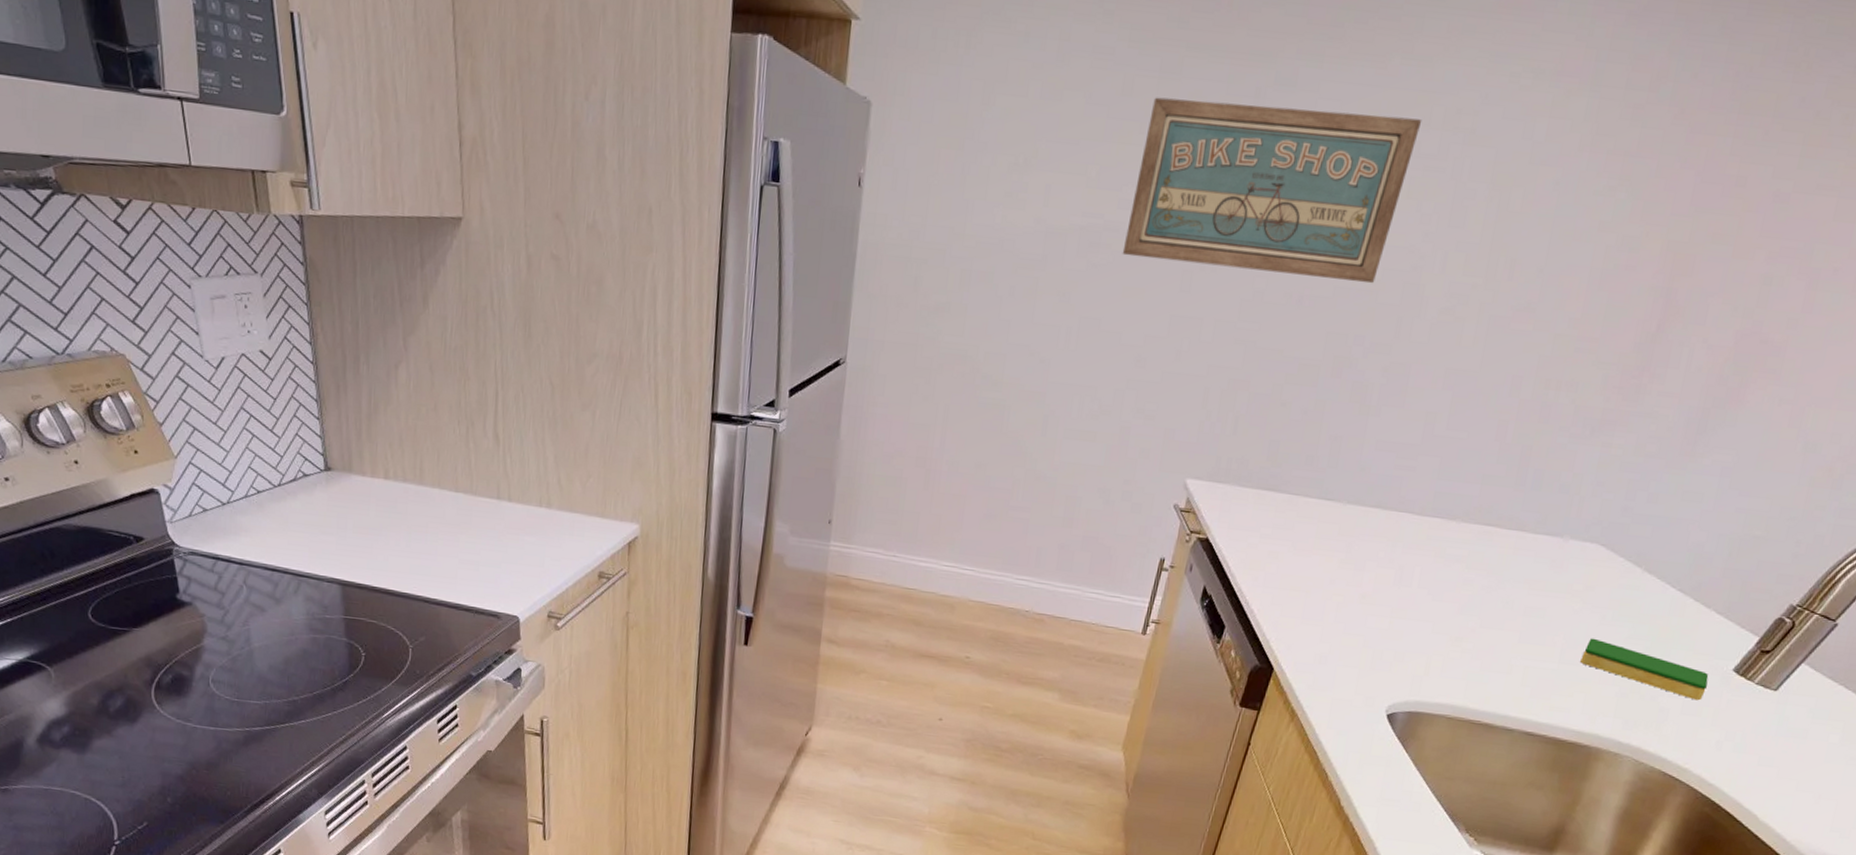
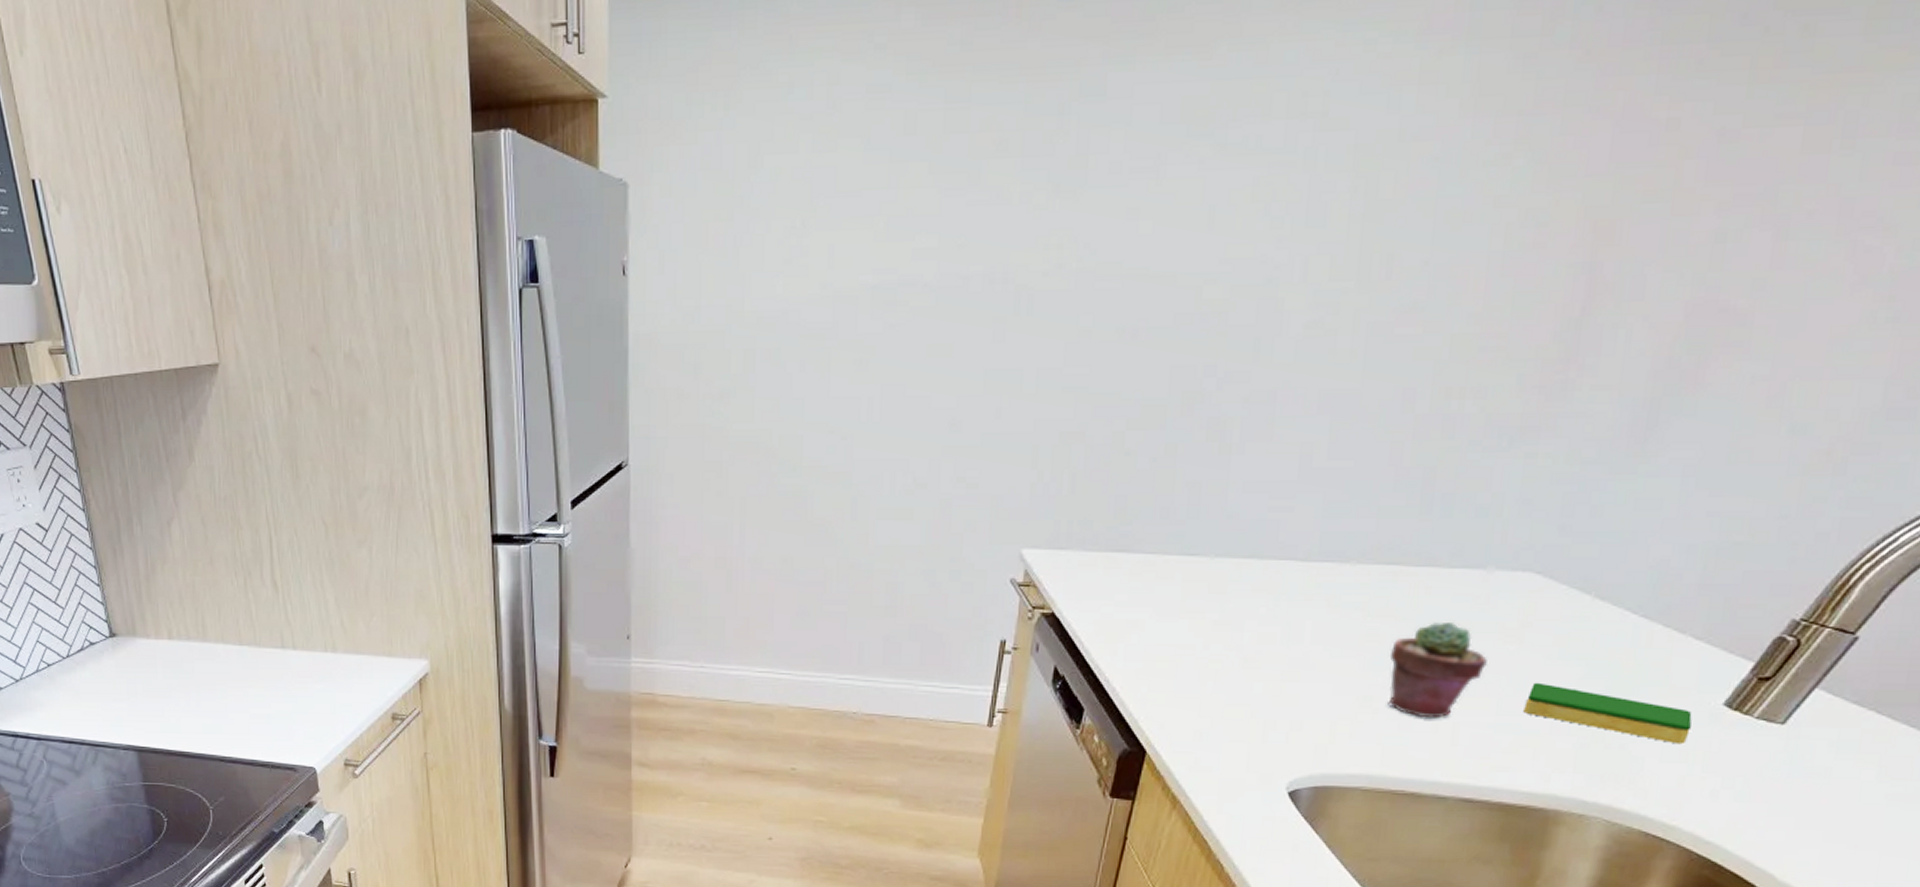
wall art: present [1122,97,1423,284] -> none [922,110,1261,311]
potted succulent: none [1474,579,1557,662] -> present [1388,621,1488,718]

